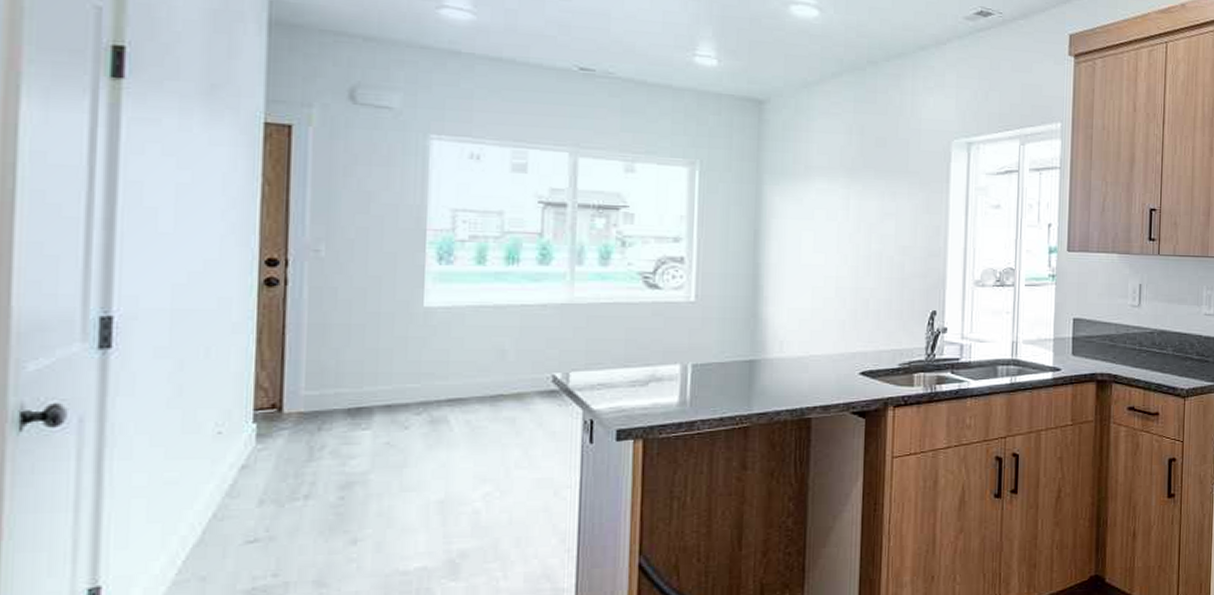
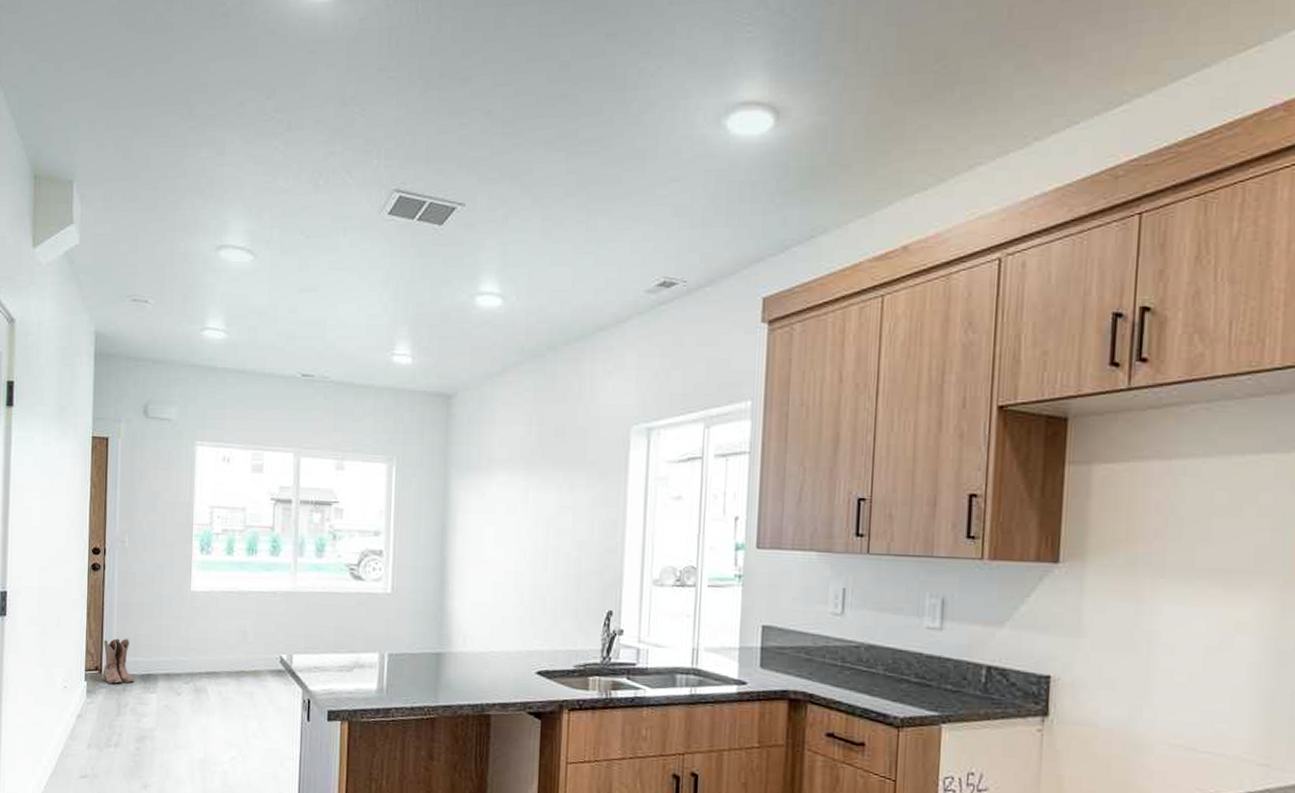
boots: none [283,366,337,423] -> present [102,638,135,684]

